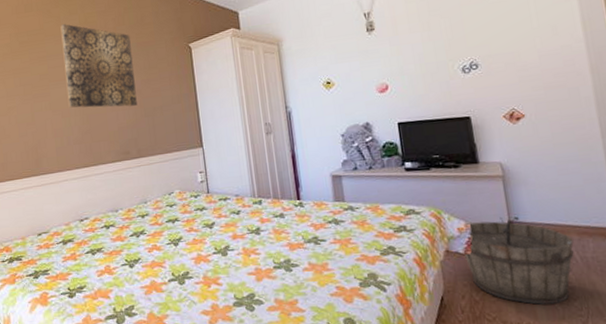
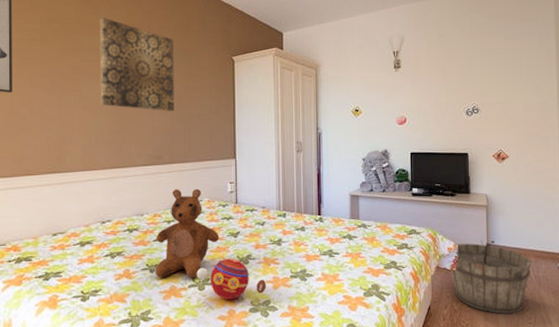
teddy bear: none [132,180,195,273] -> present [155,188,220,279]
toy ball: none [175,250,250,294] -> present [196,258,267,300]

